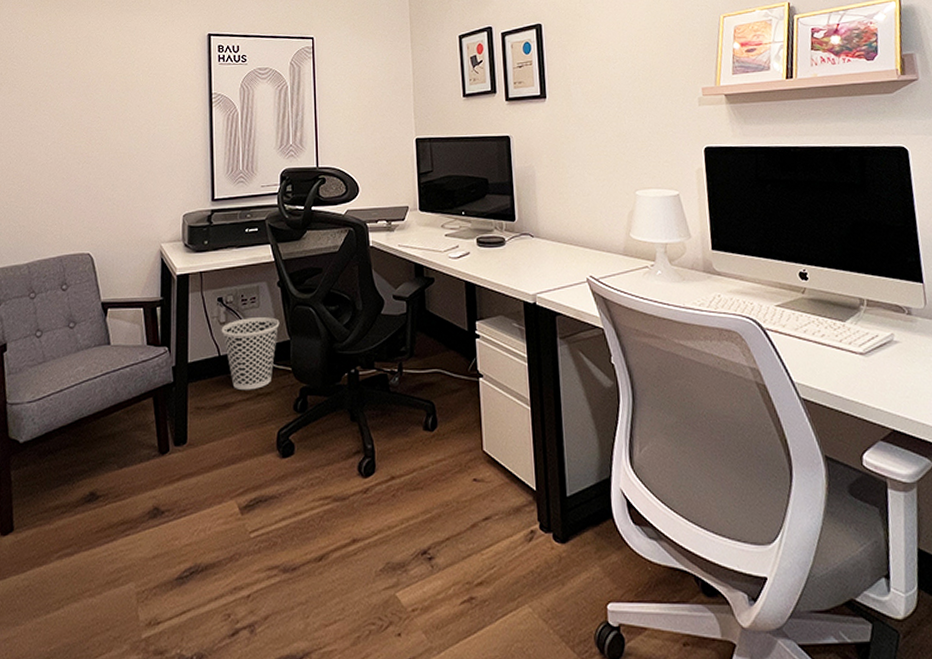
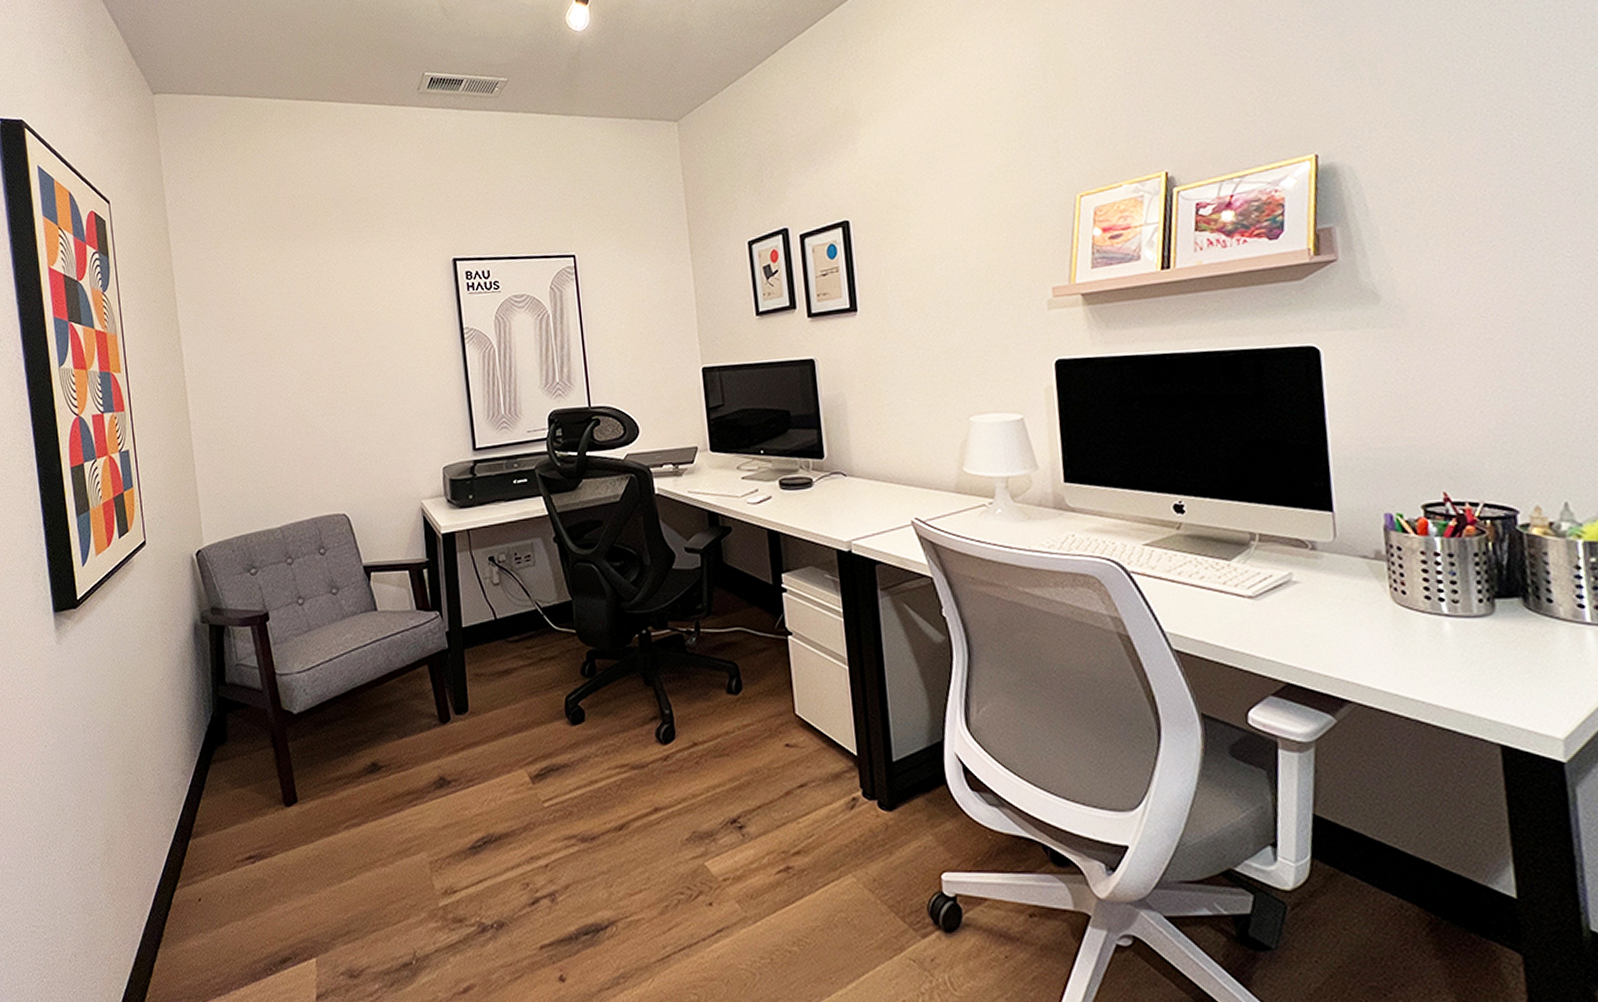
wastebasket: present [221,317,280,391] -> none [495,576,559,656]

